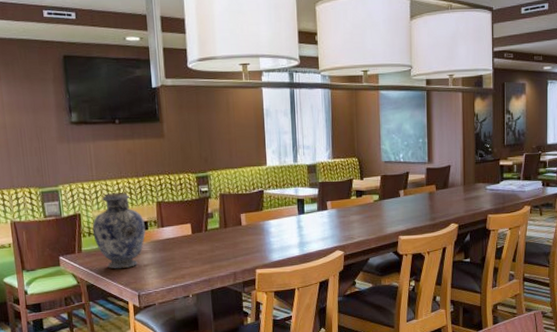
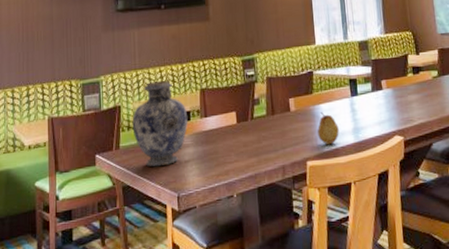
fruit: none [266,227,286,256] -> present [317,112,339,145]

